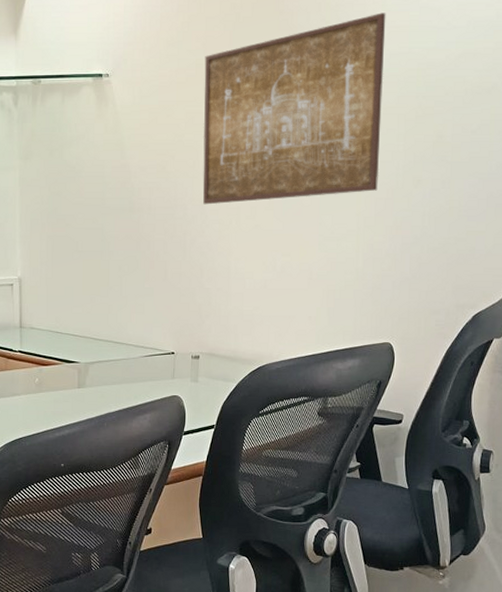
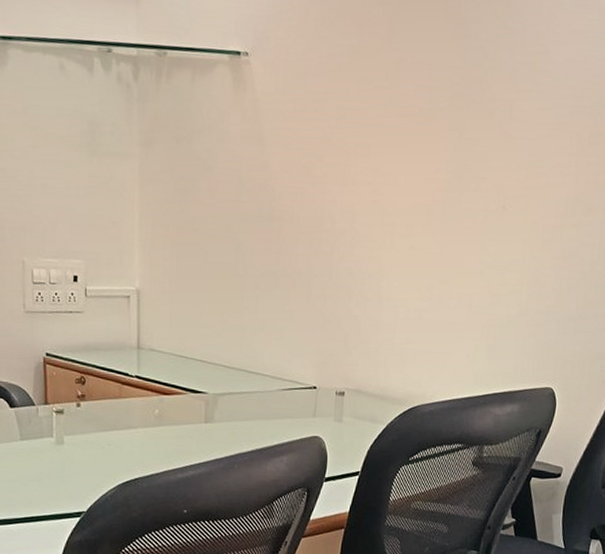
wall art: present [203,12,386,205] -> none [353,12,563,219]

